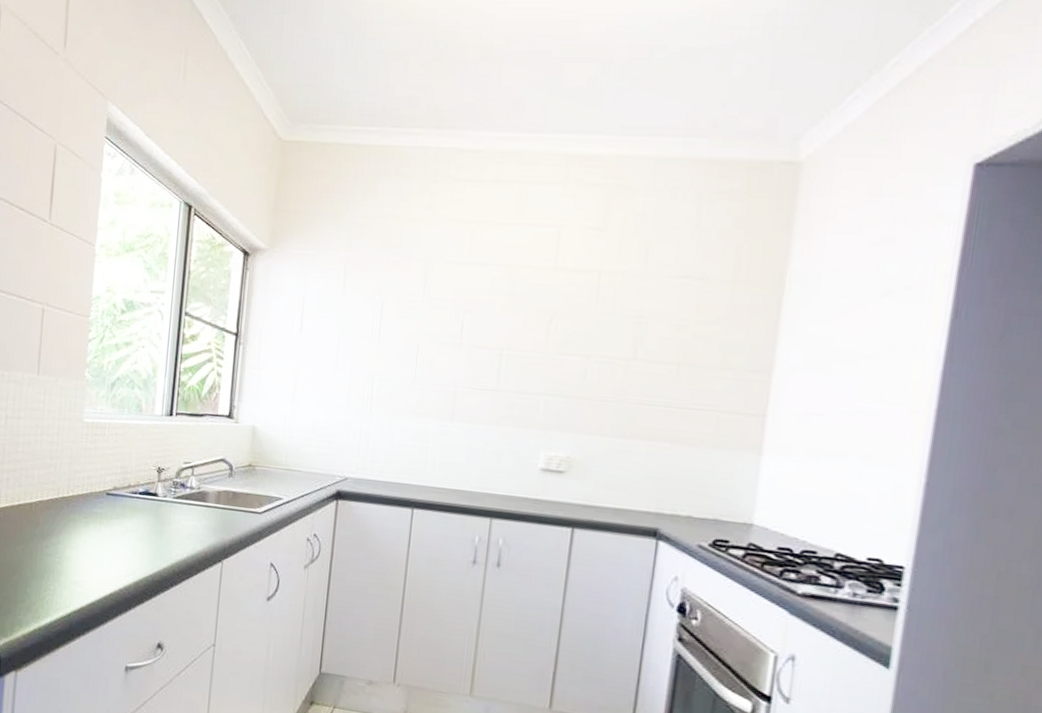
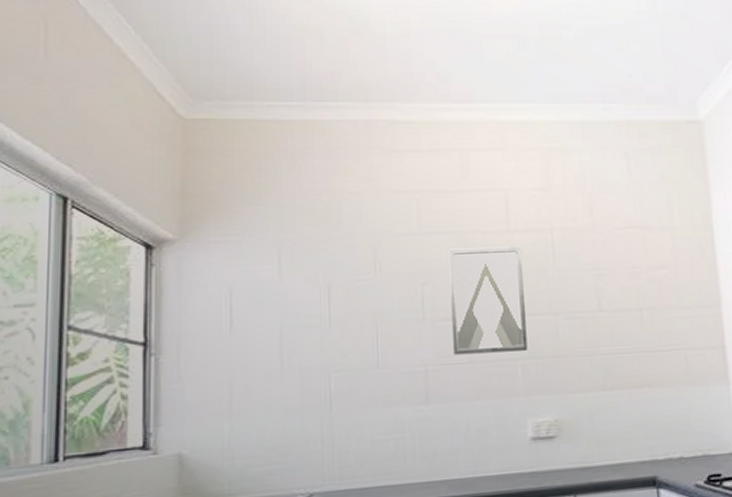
wall art: none [483,281,566,387] -> present [448,246,528,355]

